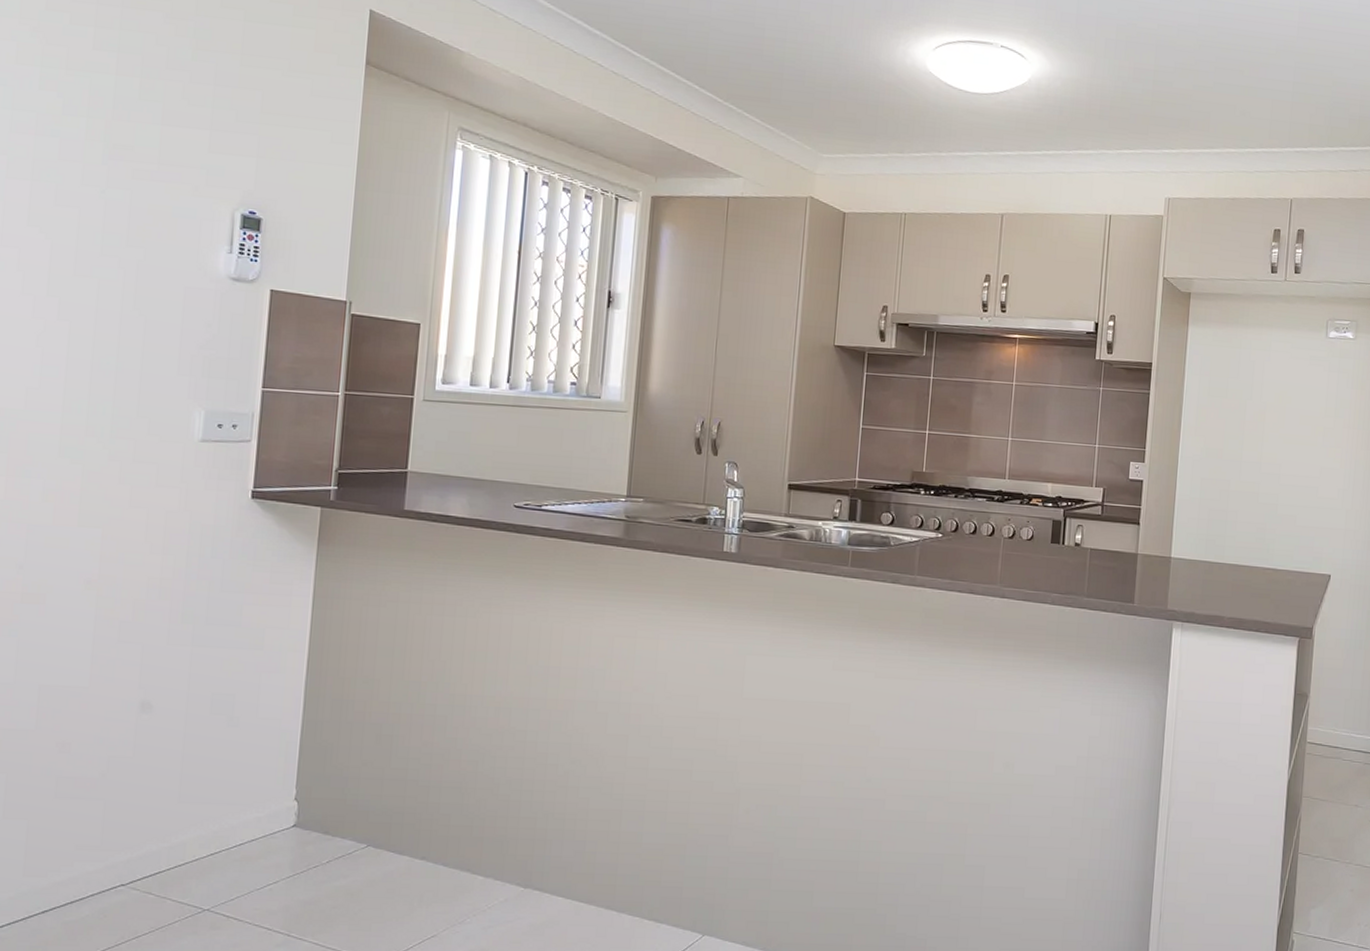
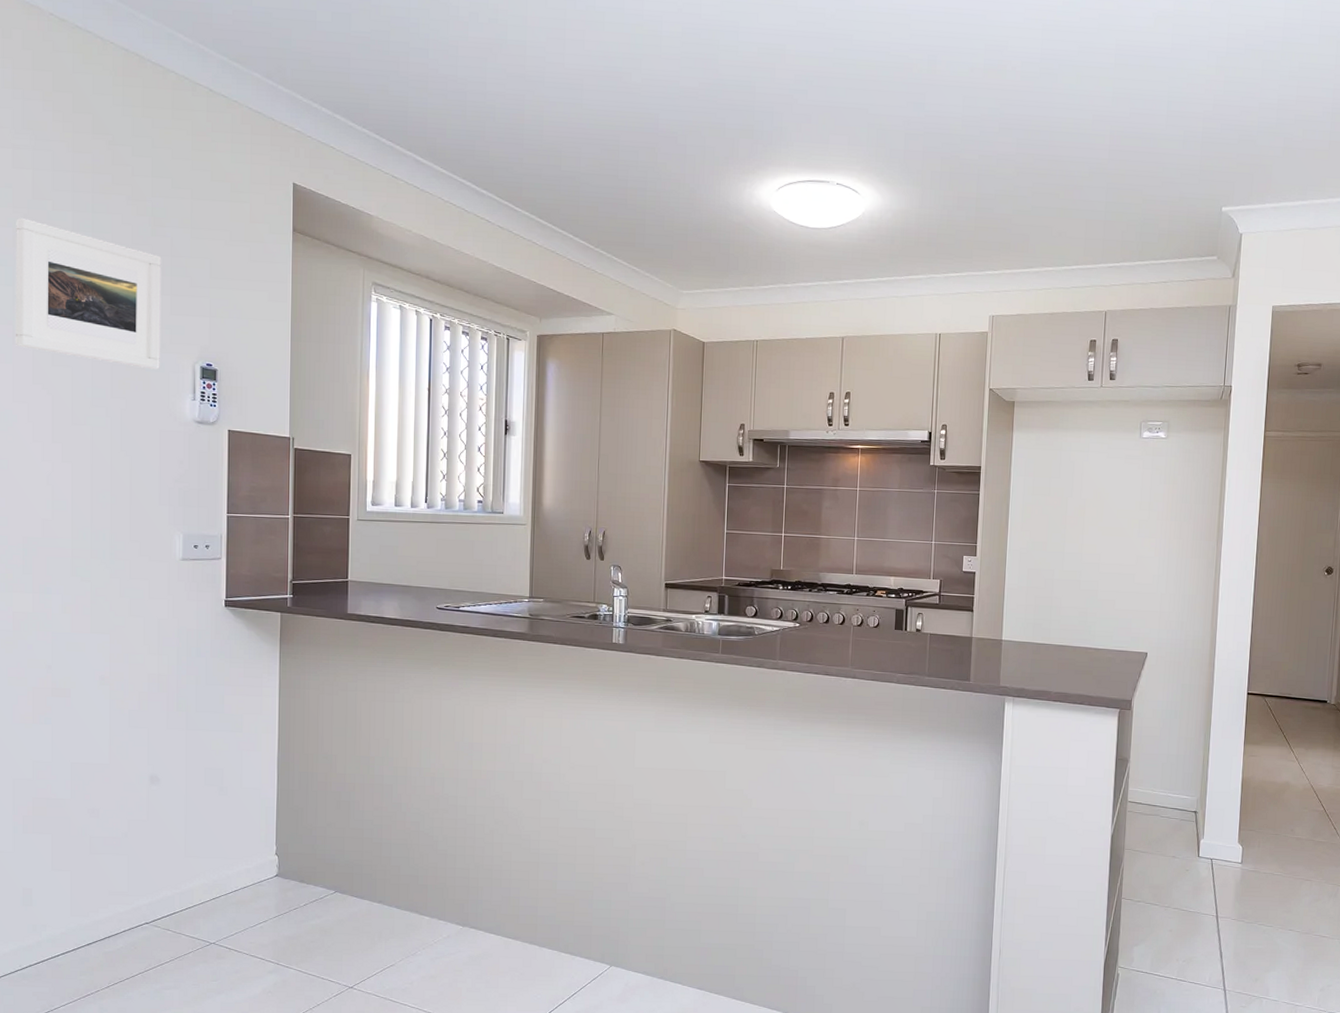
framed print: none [8,30,203,216] -> present [15,217,162,370]

